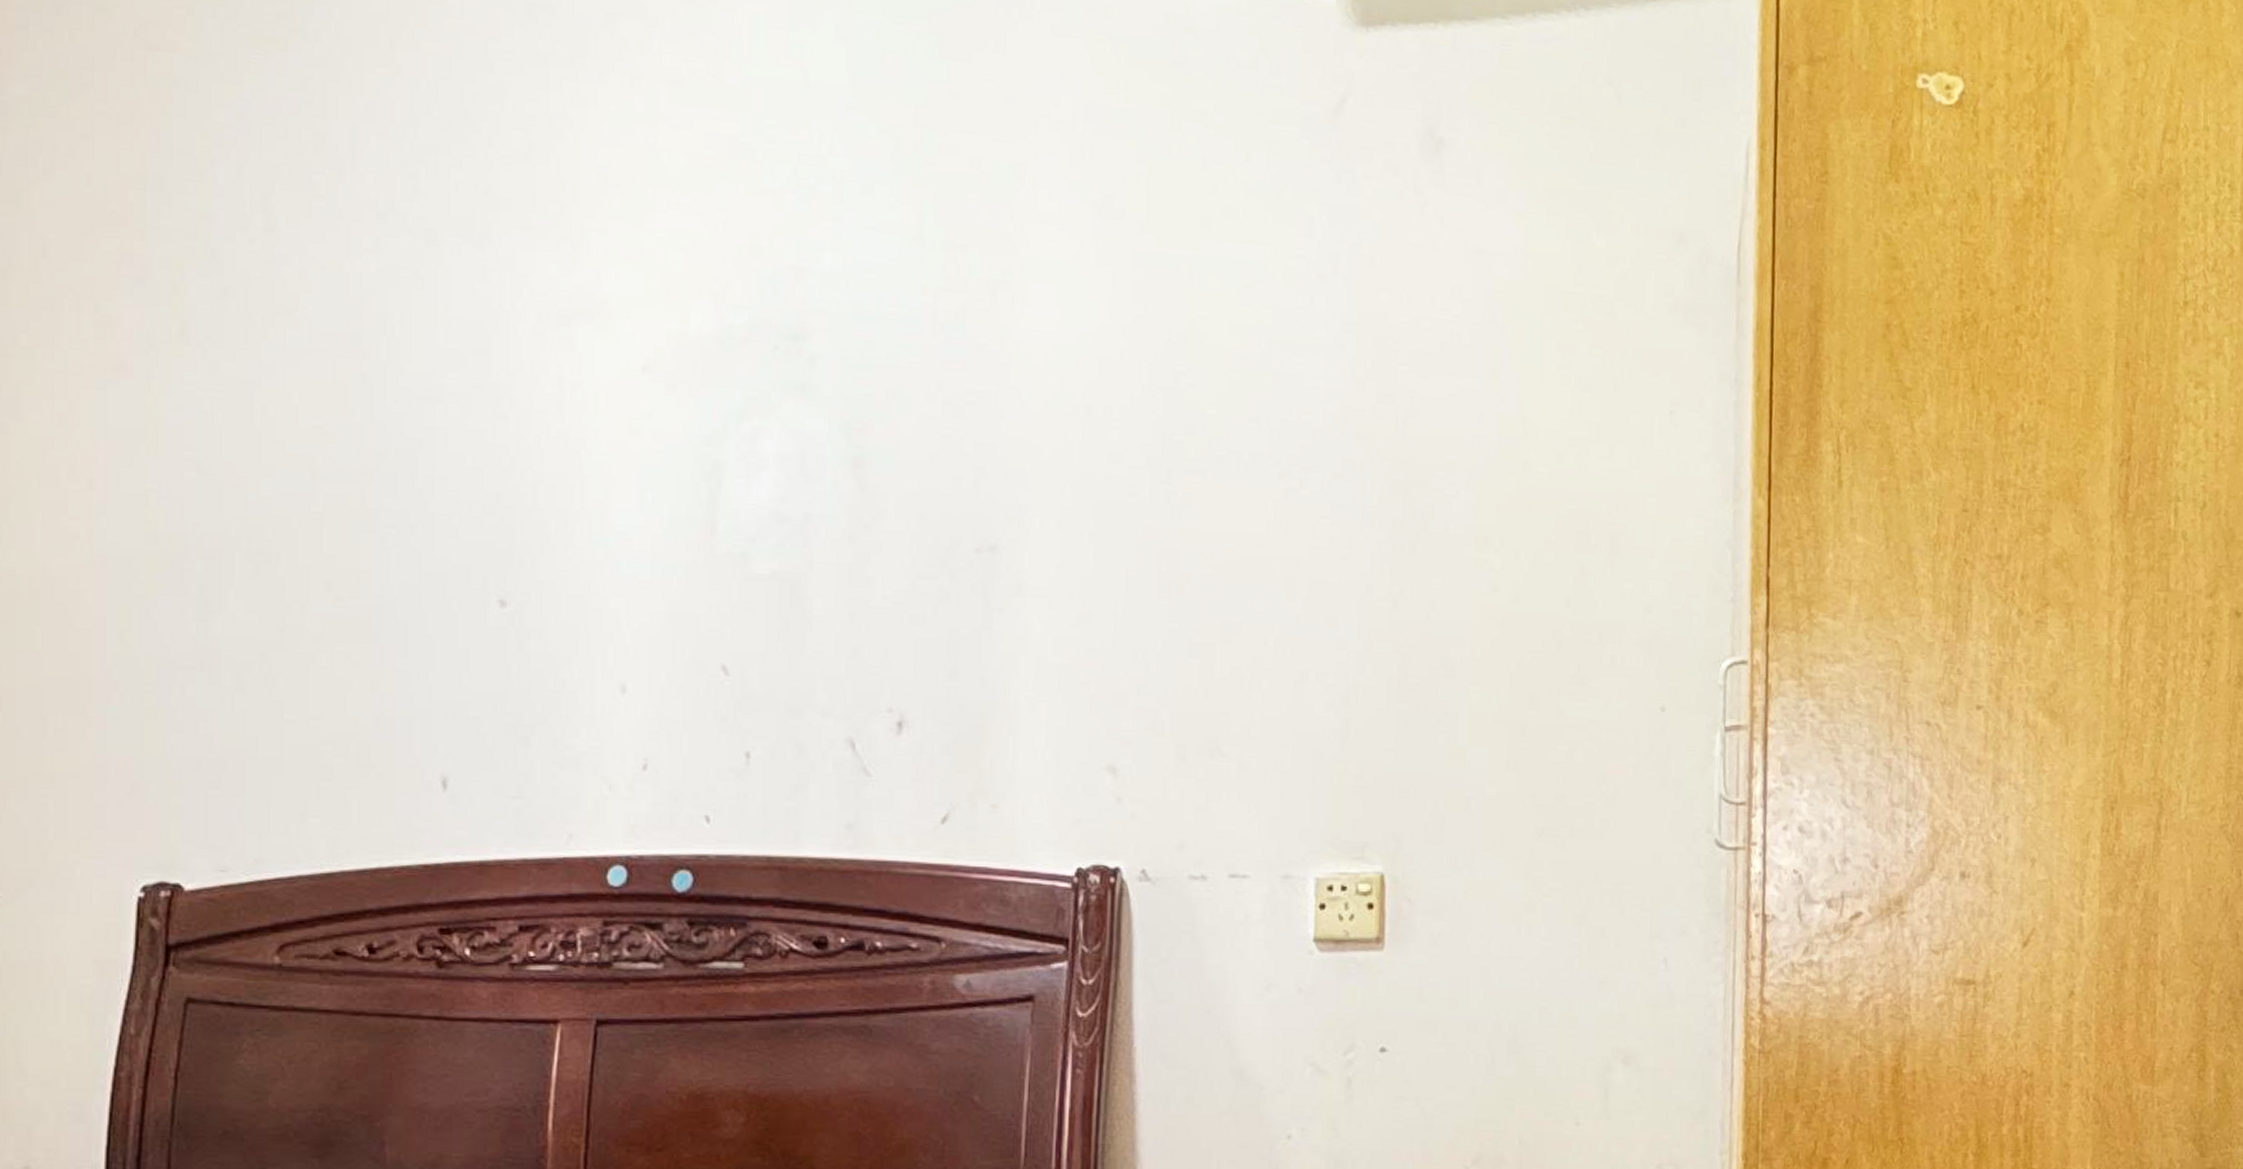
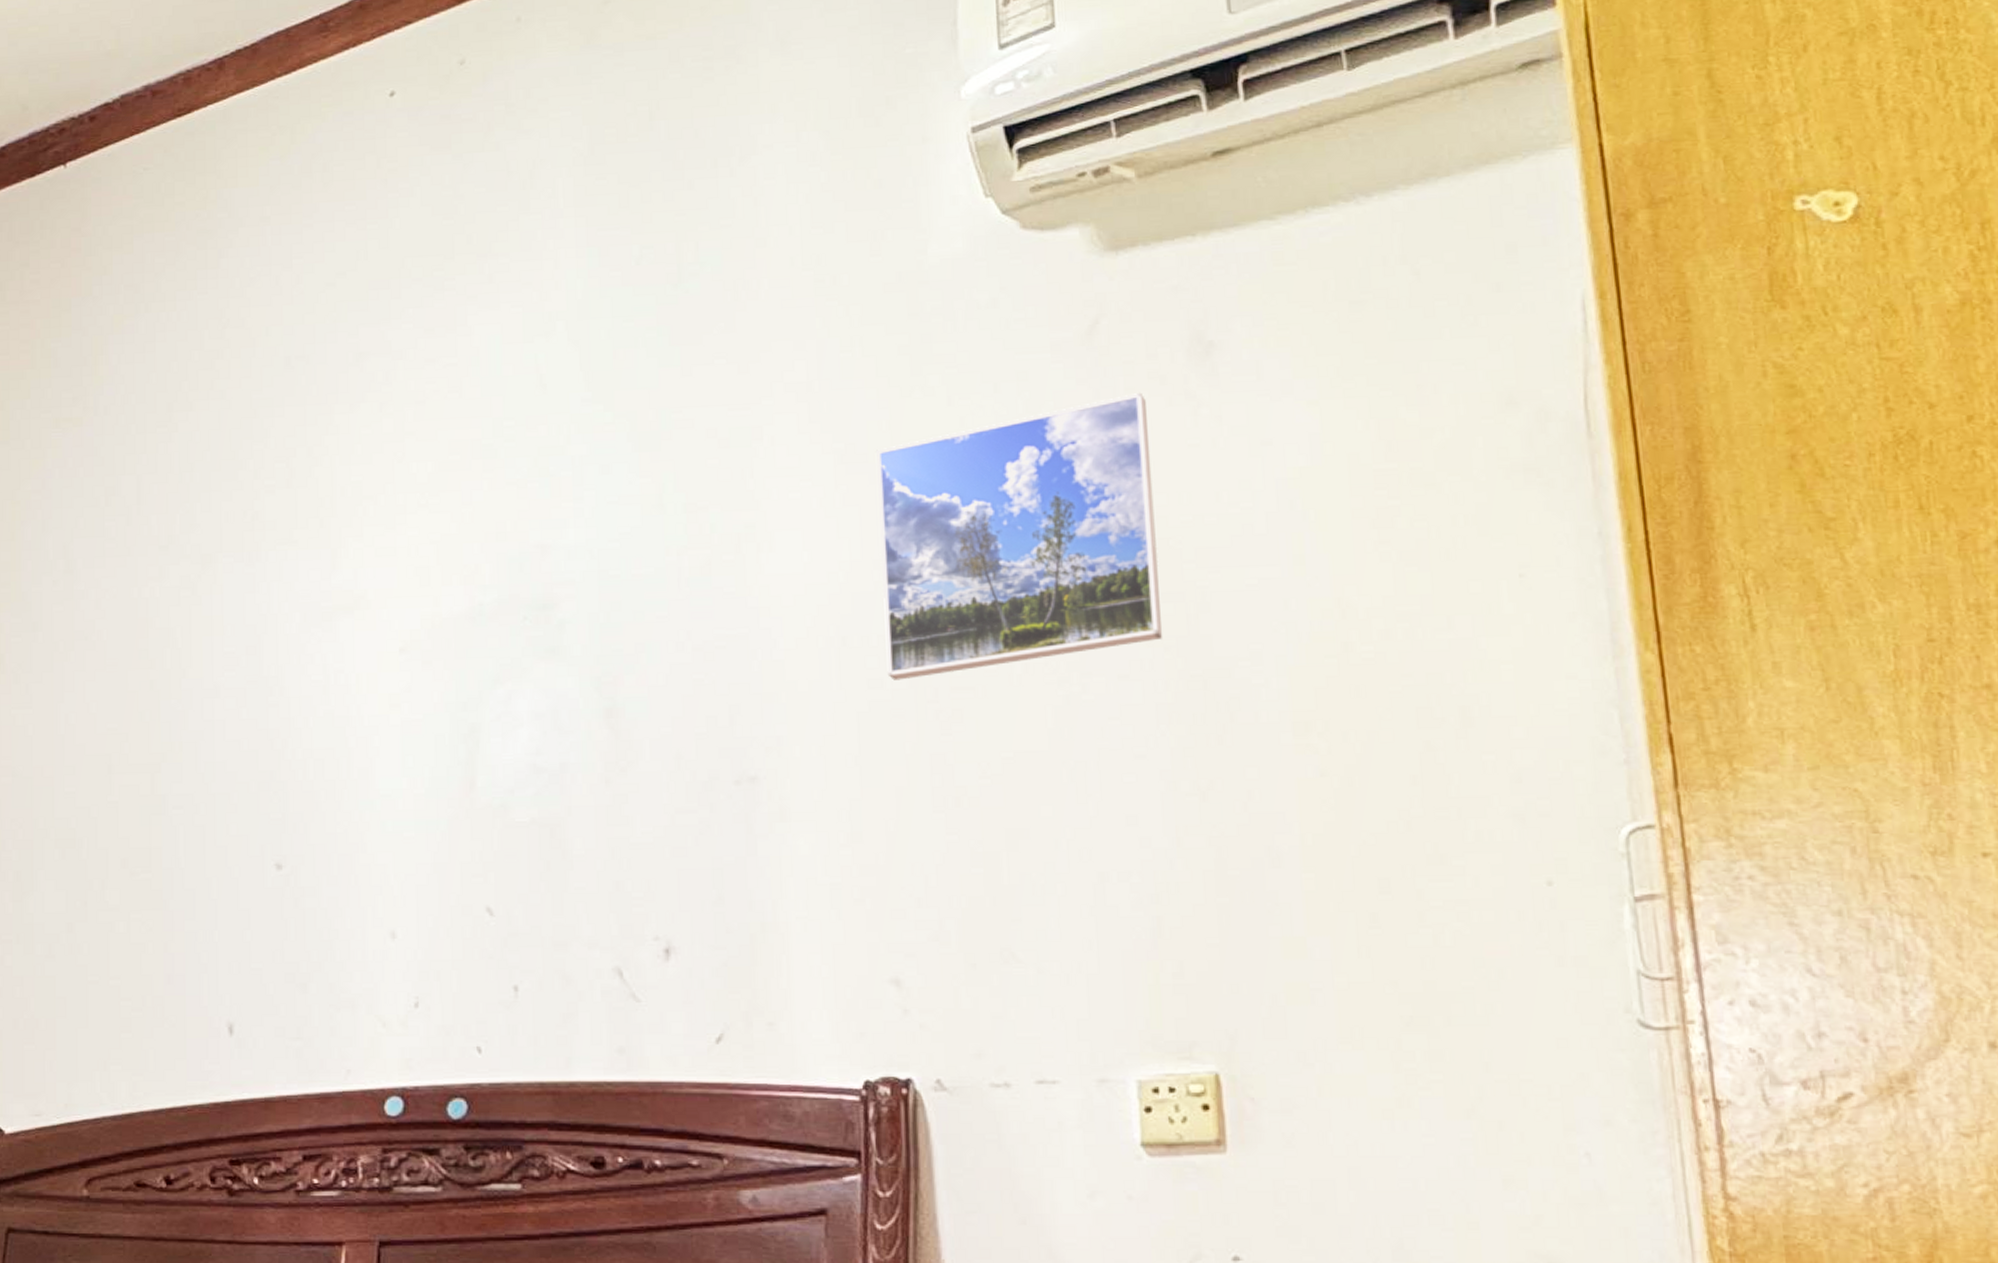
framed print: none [1126,182,1380,458] -> present [875,393,1162,680]

